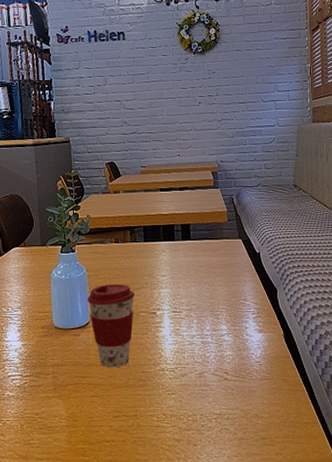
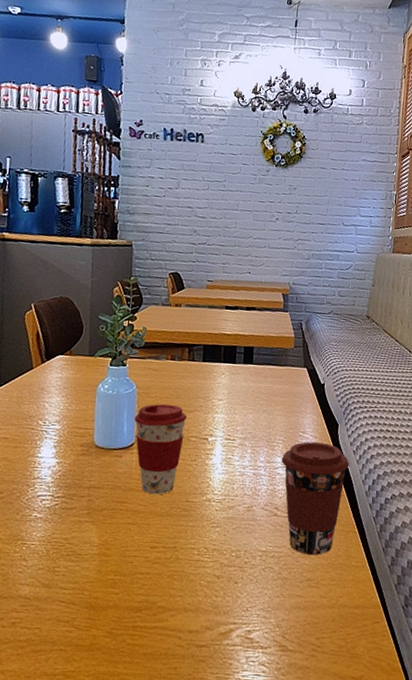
coffee cup: none [226,309,291,414] -> present [281,442,349,555]

